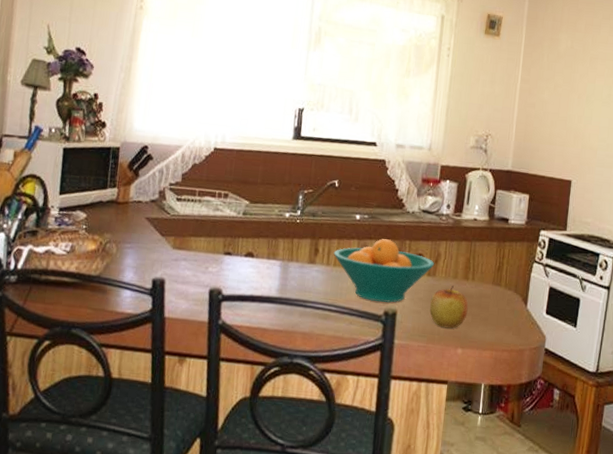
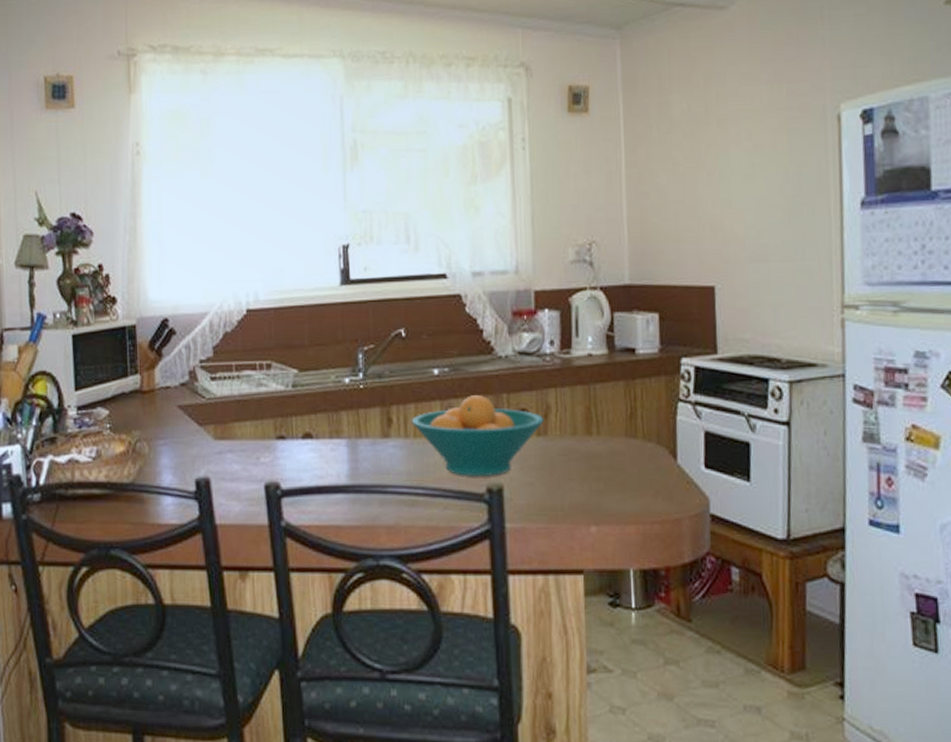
apple: present [430,285,469,329] -> none [546,444,597,501]

